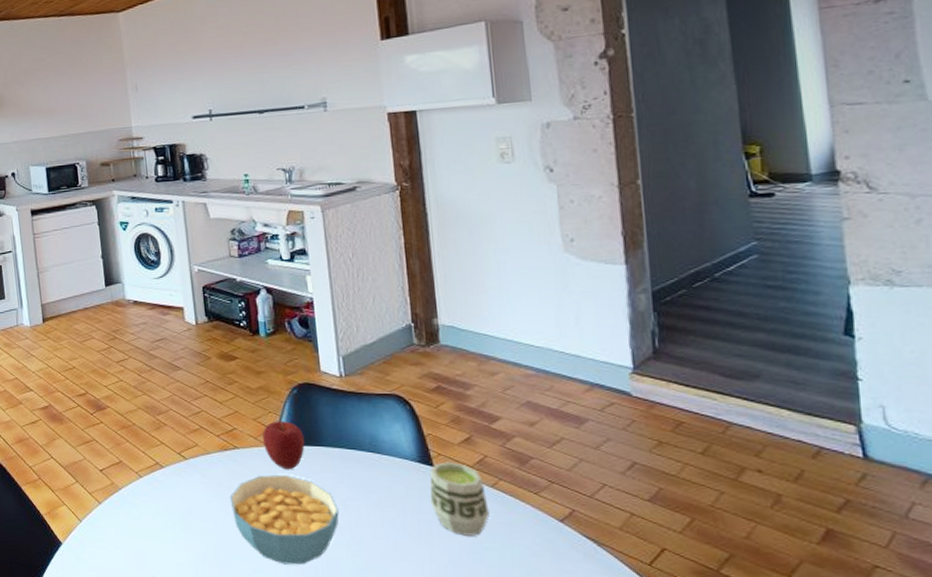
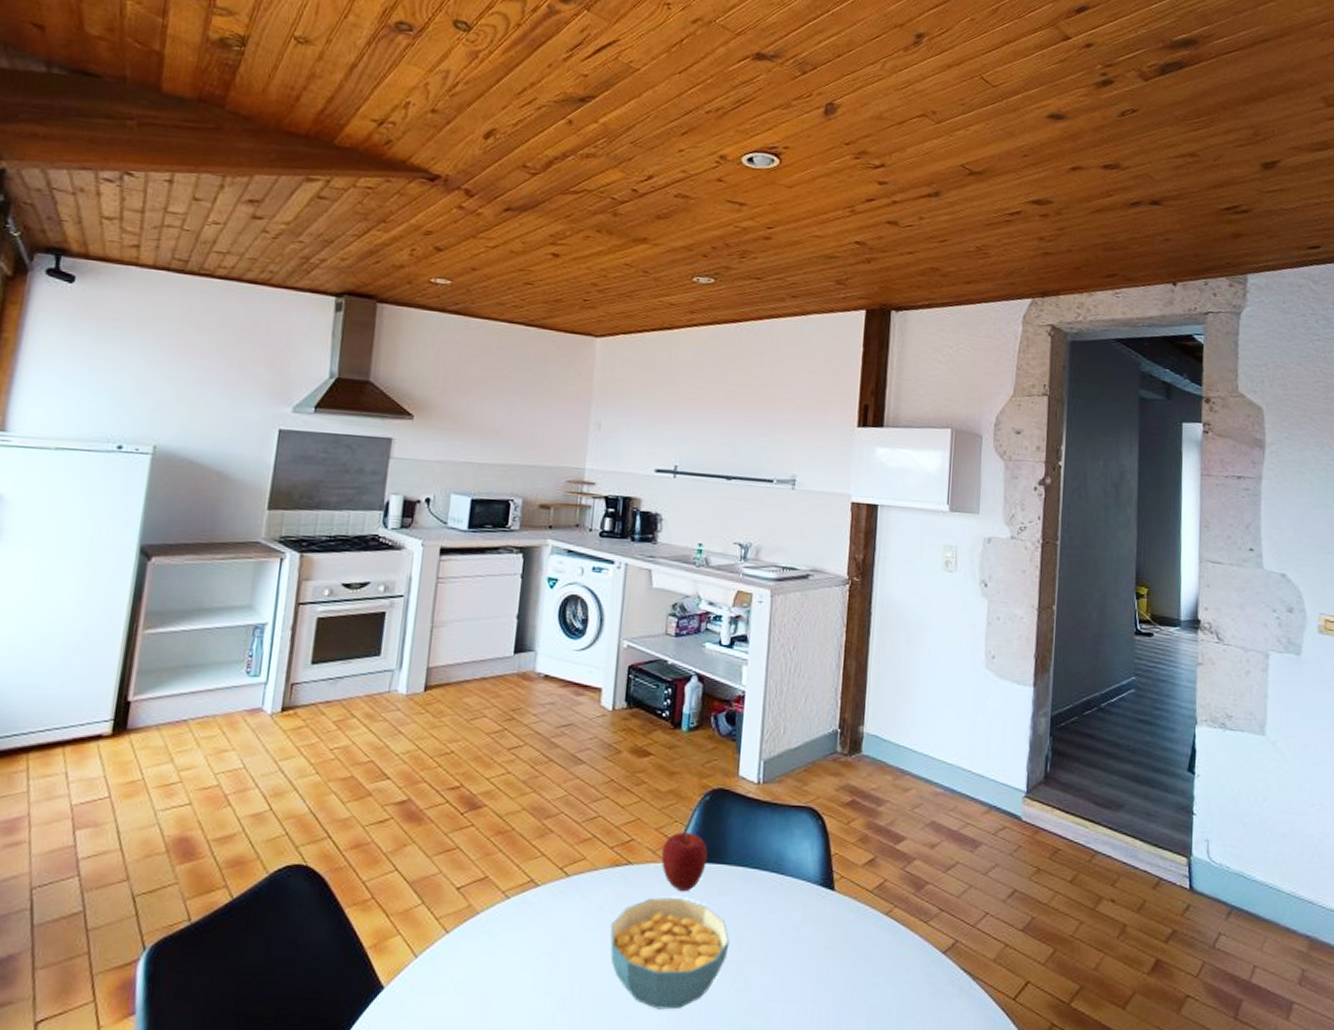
cup: present [429,462,490,536] -> none [825,885,880,971]

